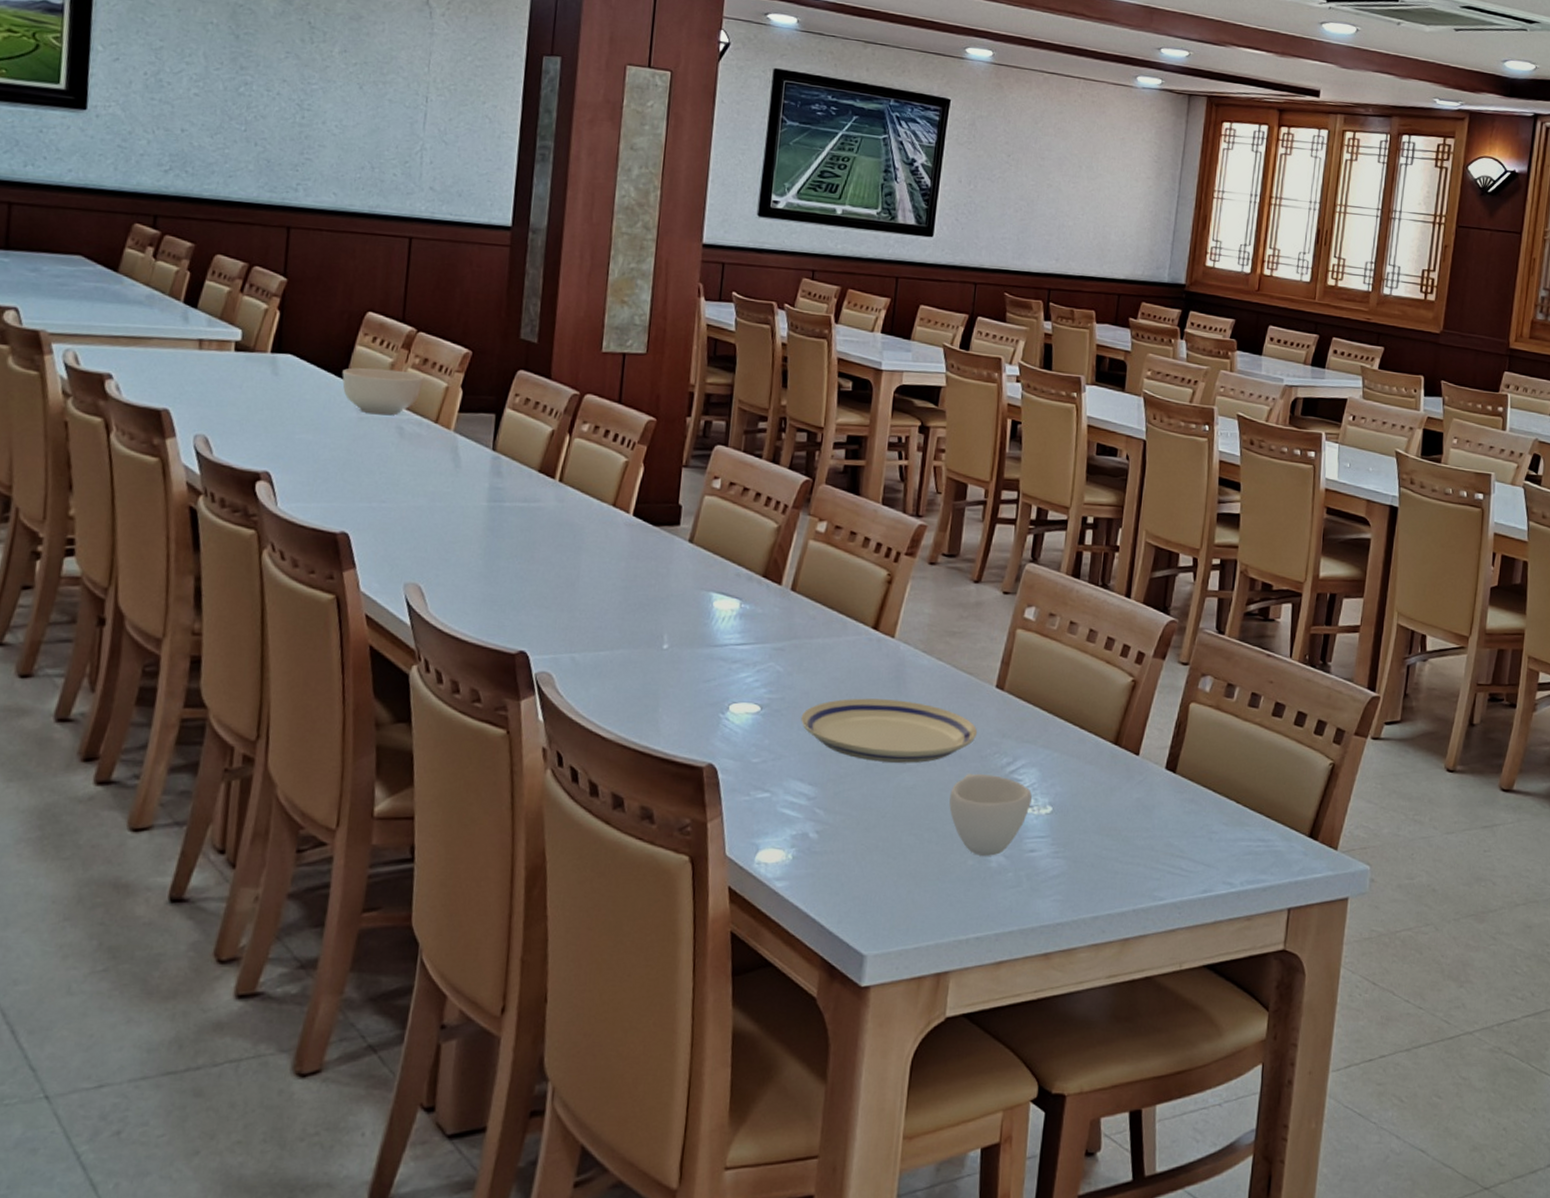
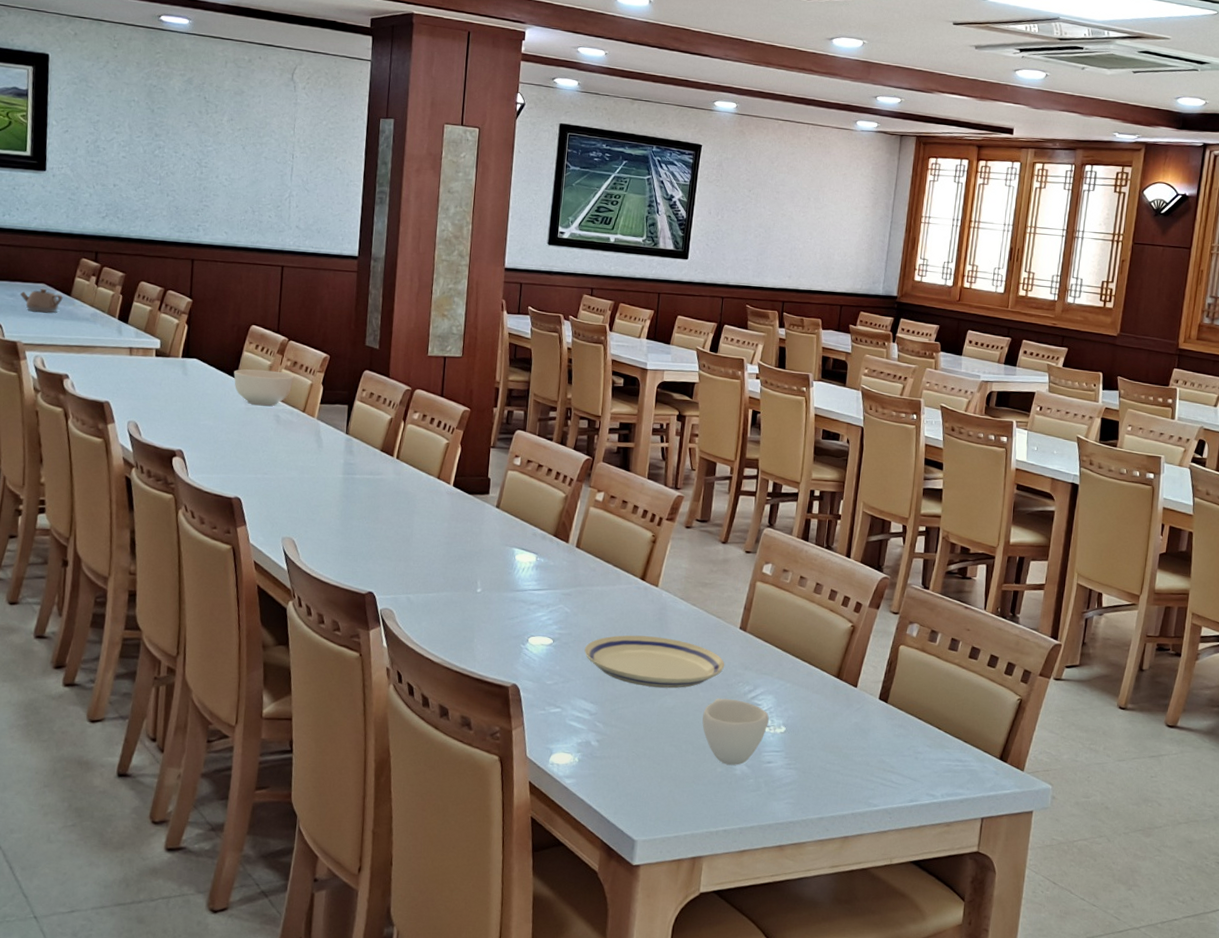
teapot: none [45,261,107,294] -> present [20,288,63,313]

